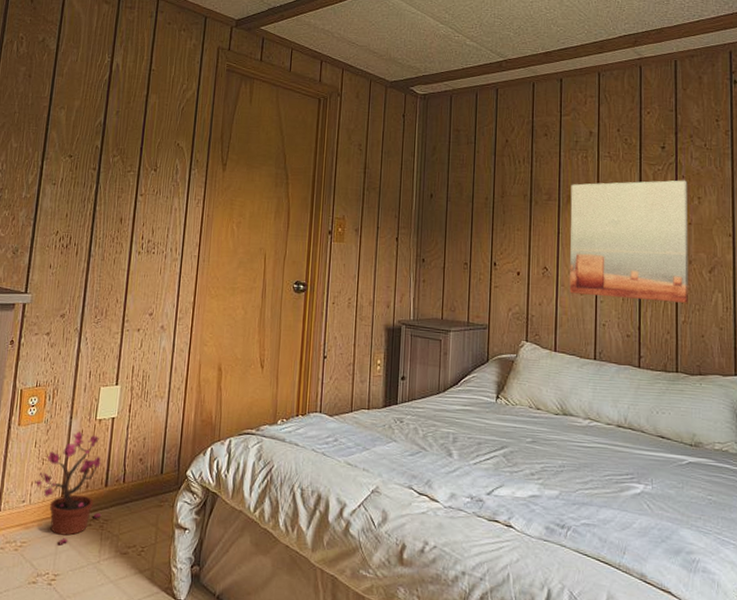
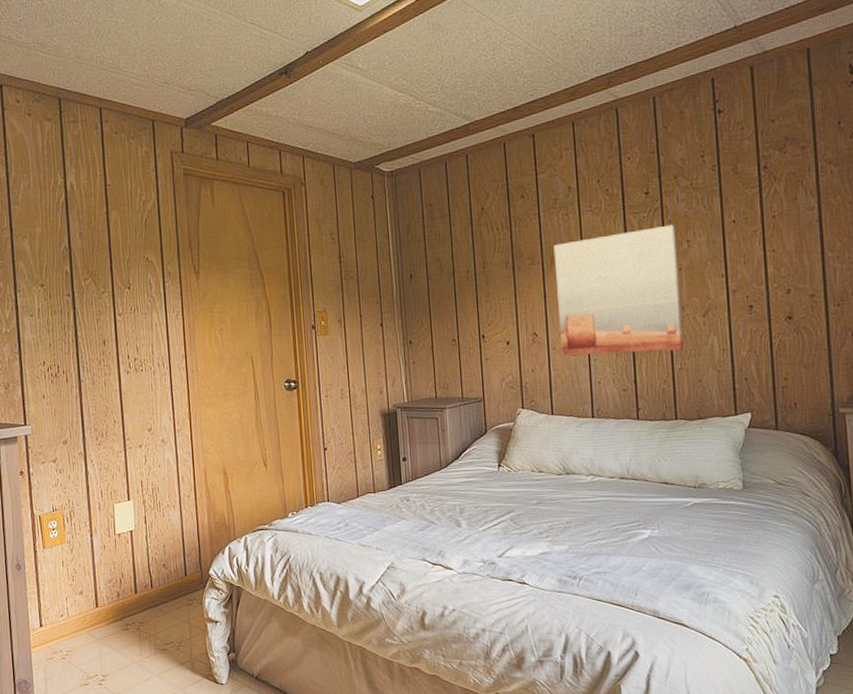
potted plant: present [34,431,102,544] -> none [69,547,137,649]

